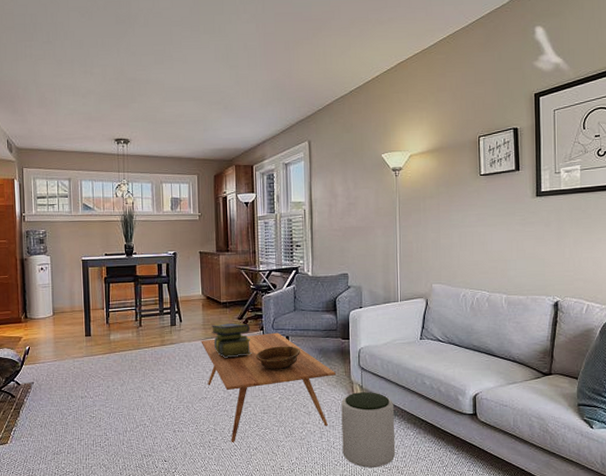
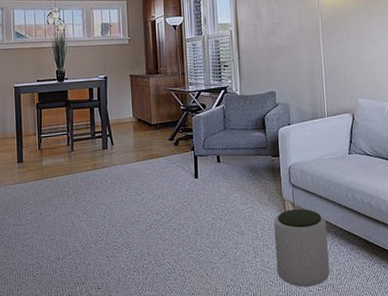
coffee table: present [201,332,336,443] -> none [132,152,267,267]
stack of books: present [211,322,252,358] -> none [142,143,184,180]
decorative bowl: present [255,346,300,370] -> none [187,165,231,191]

